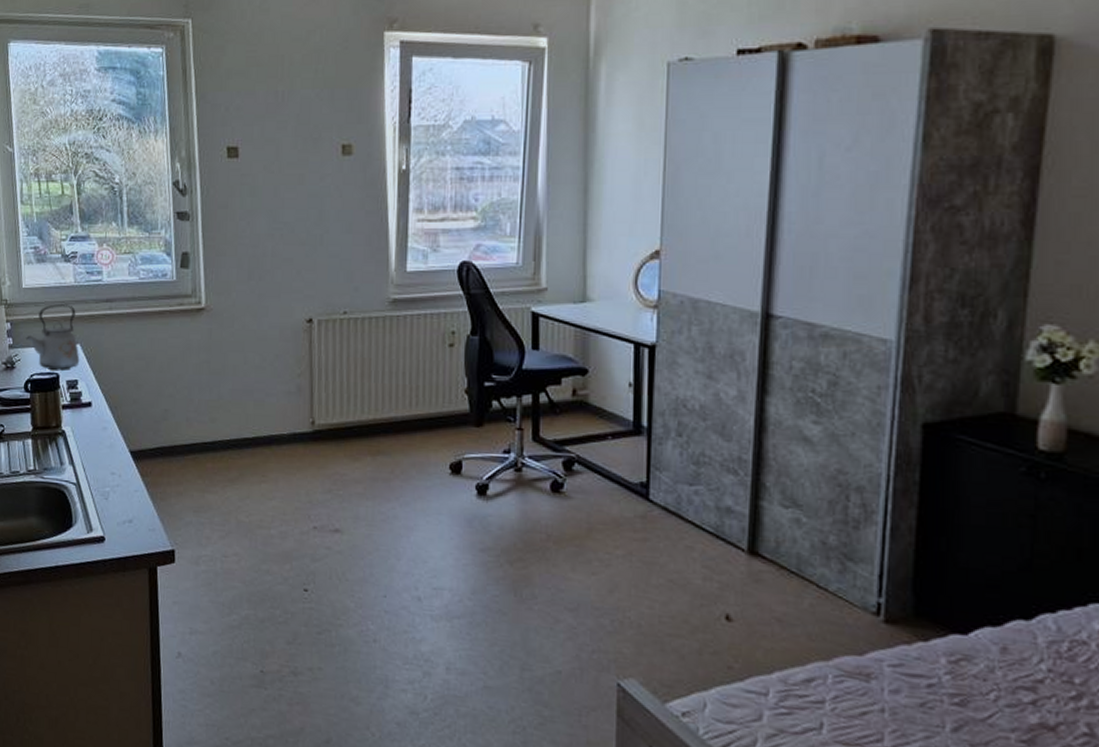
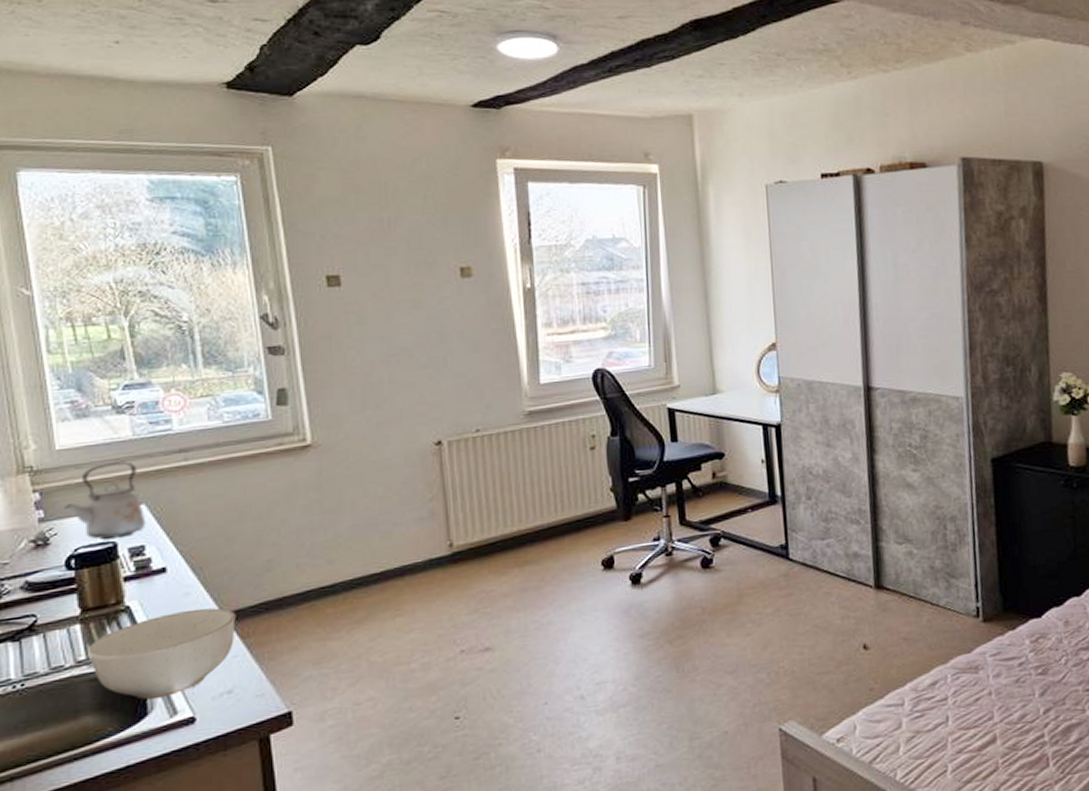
bowl: none [35,443,139,514] -> present [88,608,236,700]

